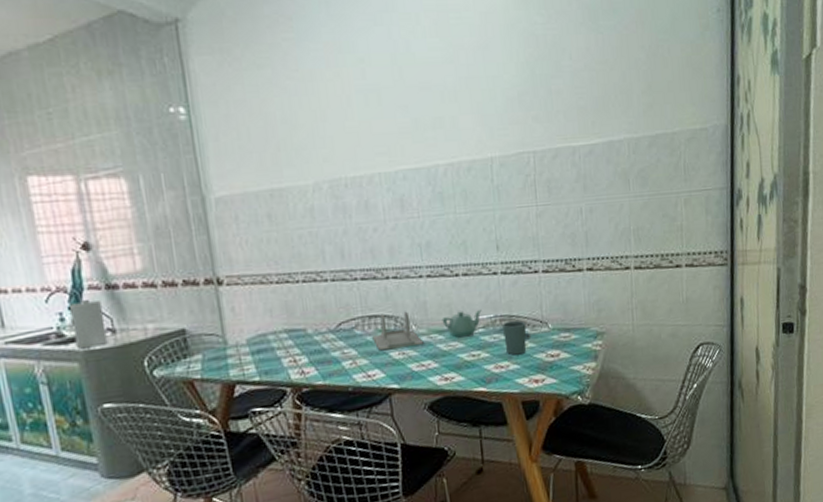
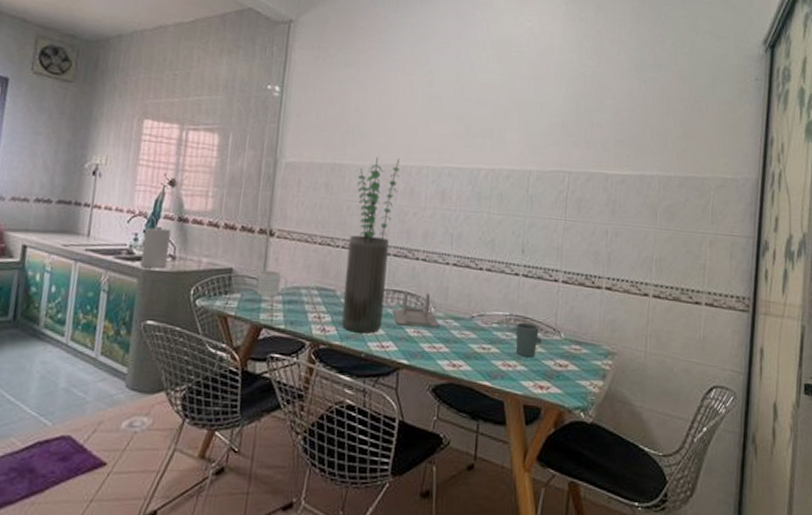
mug: none [214,322,253,353] -> present [256,270,289,298]
vase: none [303,170,363,369] -> present [342,157,400,334]
teapot: present [442,310,482,338] -> none [459,303,499,329]

